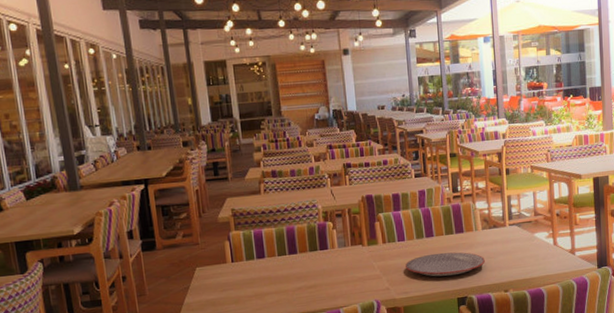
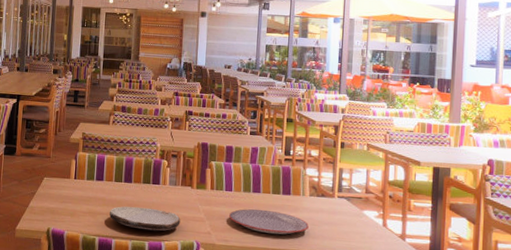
plate: none [278,275,357,301] -> present [109,206,181,231]

